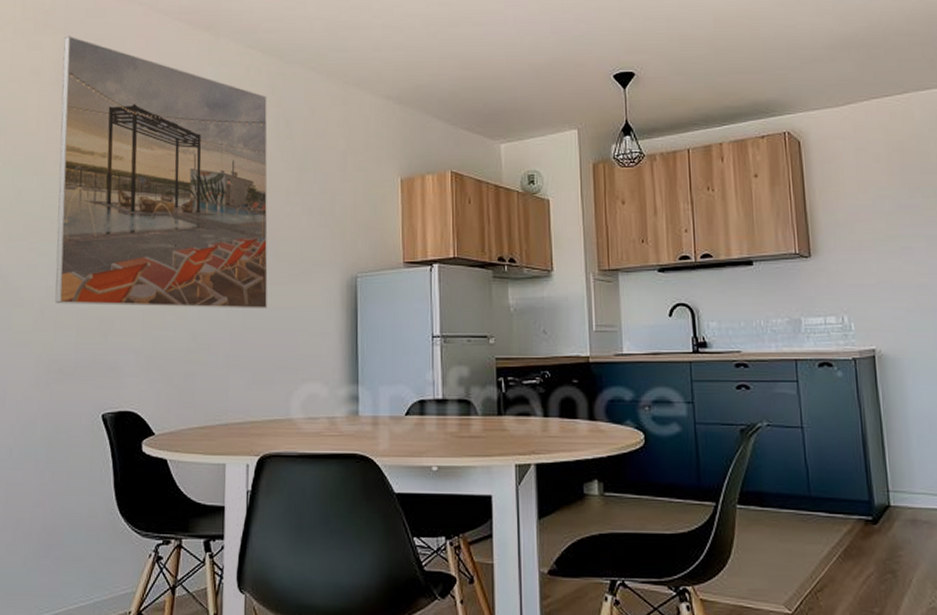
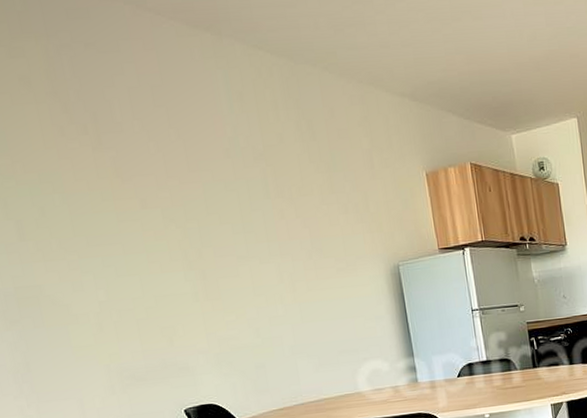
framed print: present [55,36,268,308] -> none [49,40,322,317]

